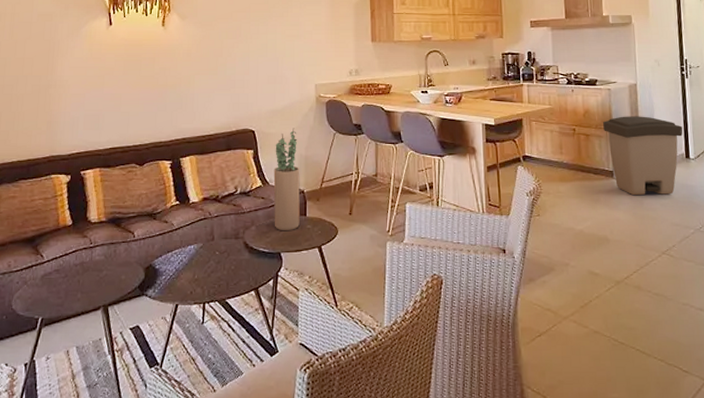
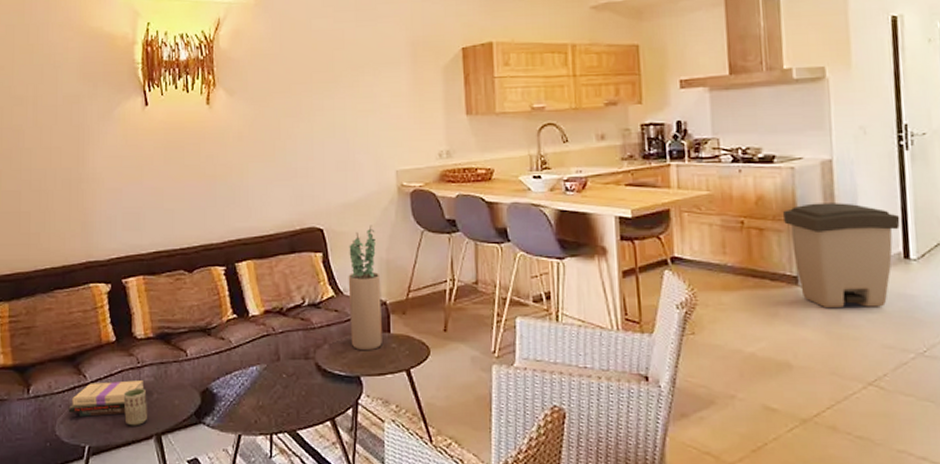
books: none [25,259,95,292] -> present [68,380,144,417]
cup: none [75,265,98,299] -> present [123,388,148,426]

